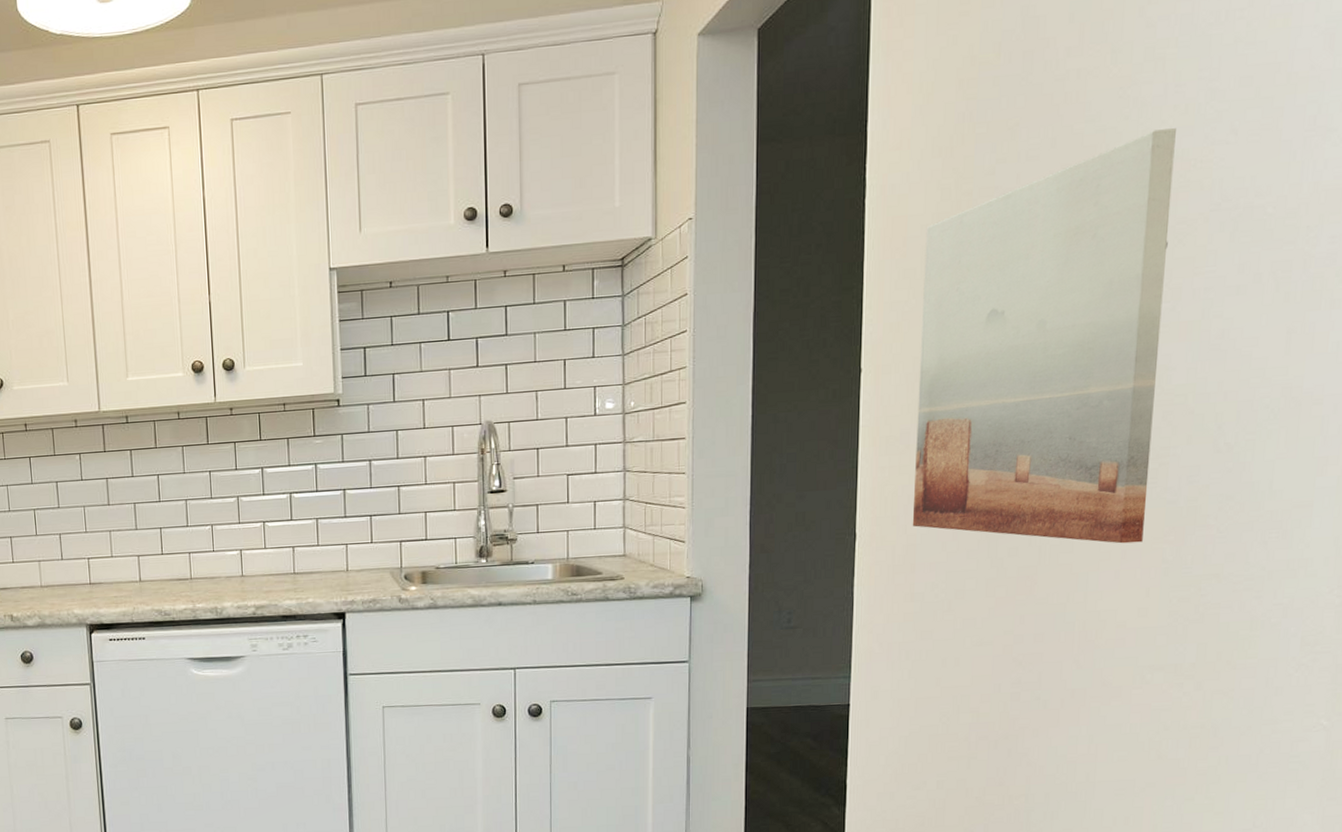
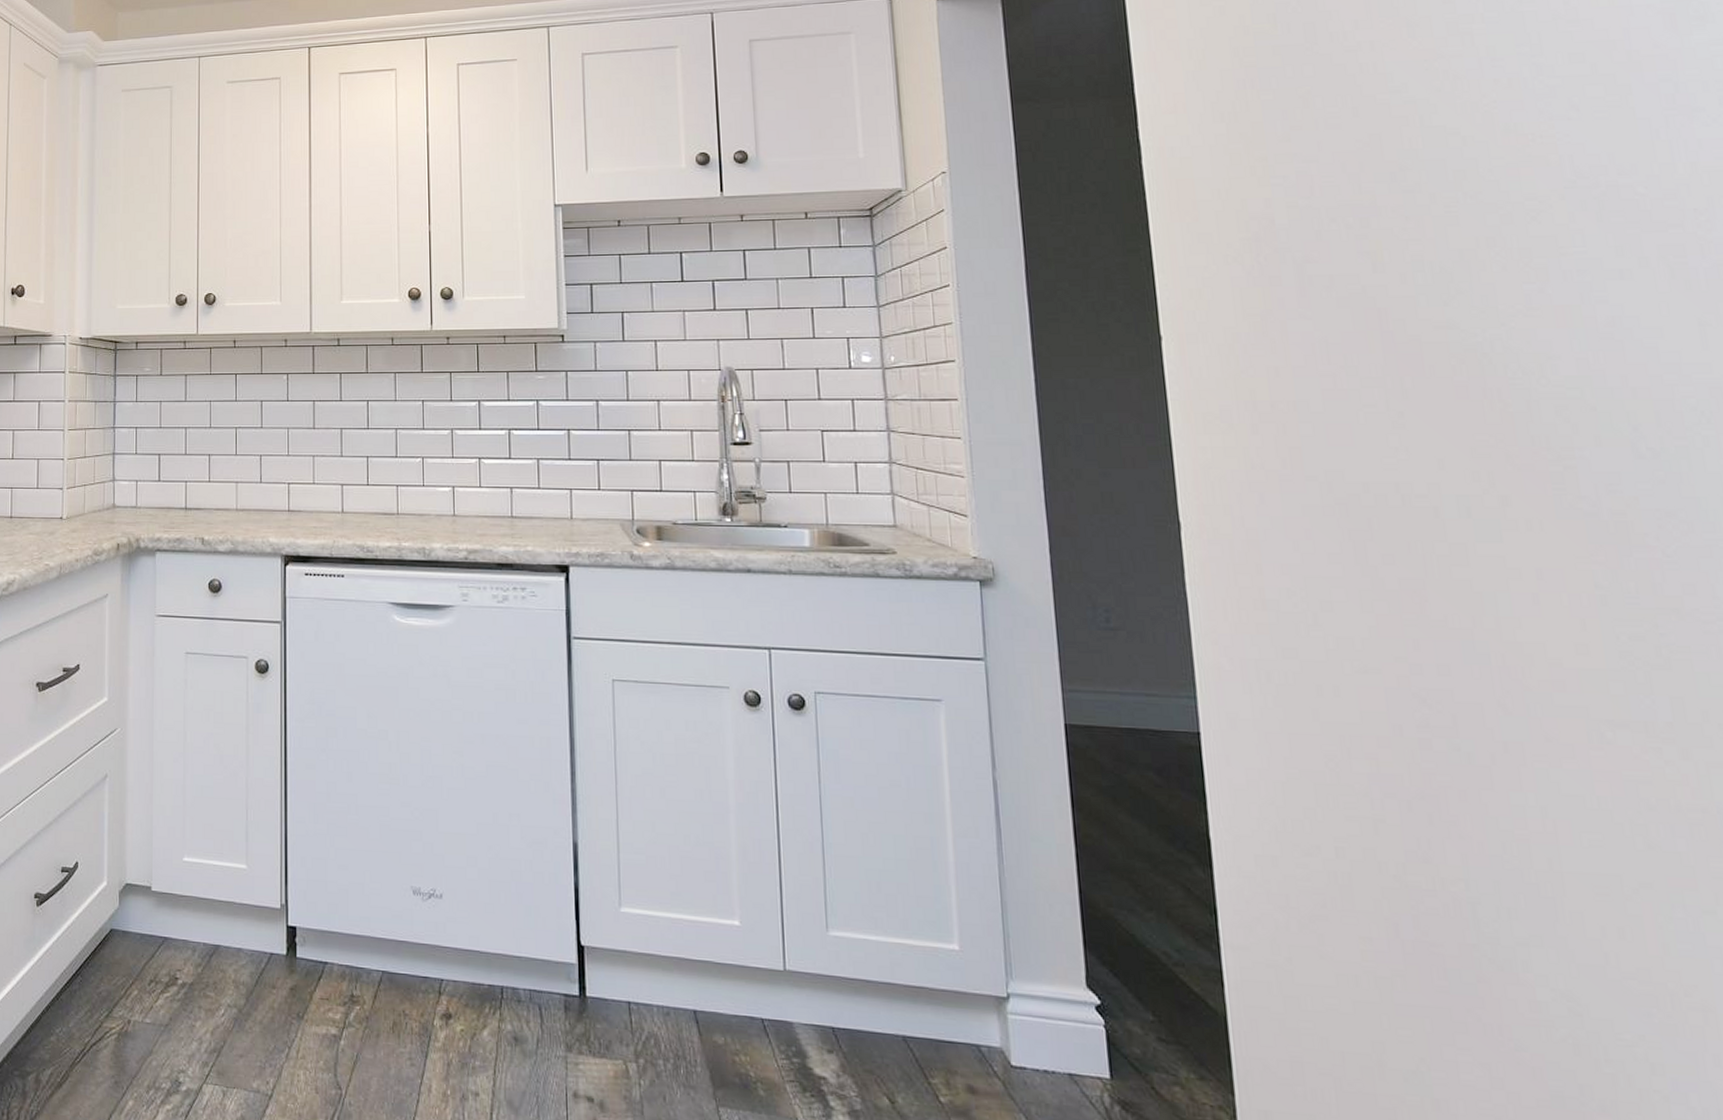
wall art: present [912,128,1176,544] -> none [1217,102,1562,561]

